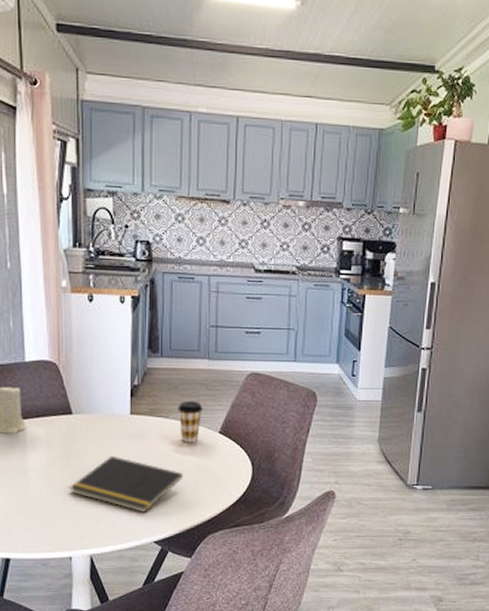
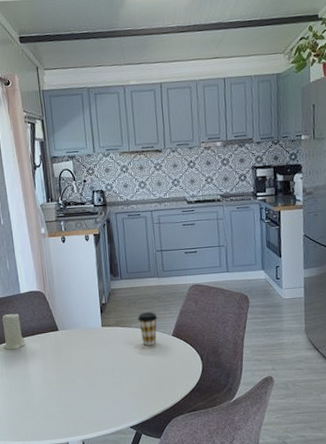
notepad: present [69,455,183,512] -> none [61,360,147,404]

